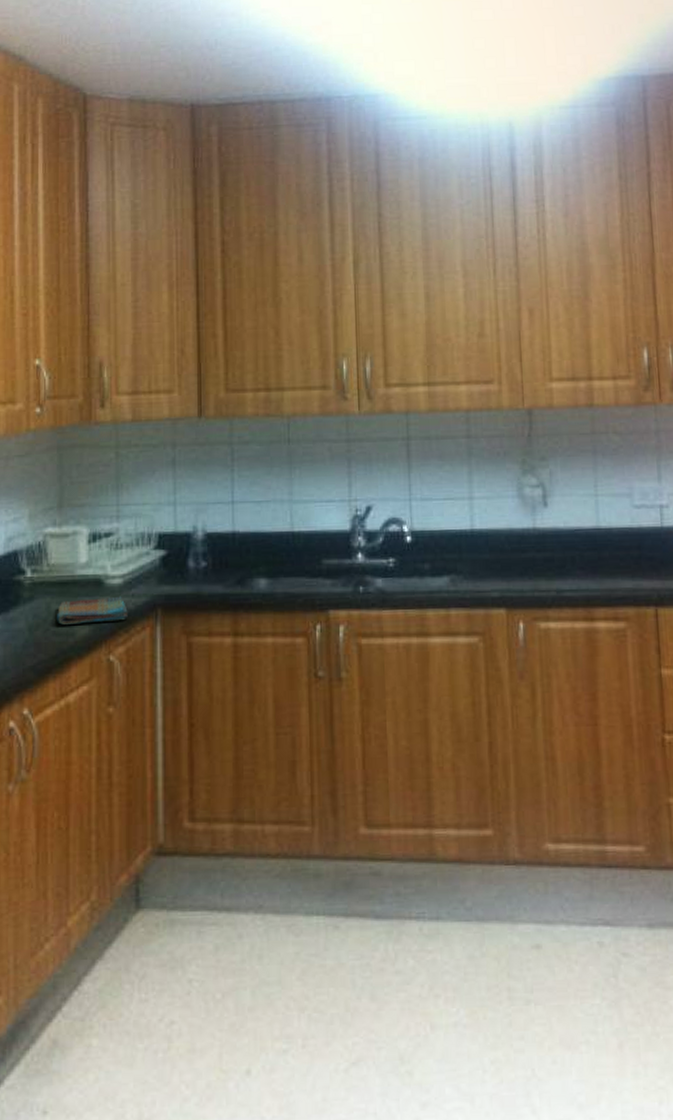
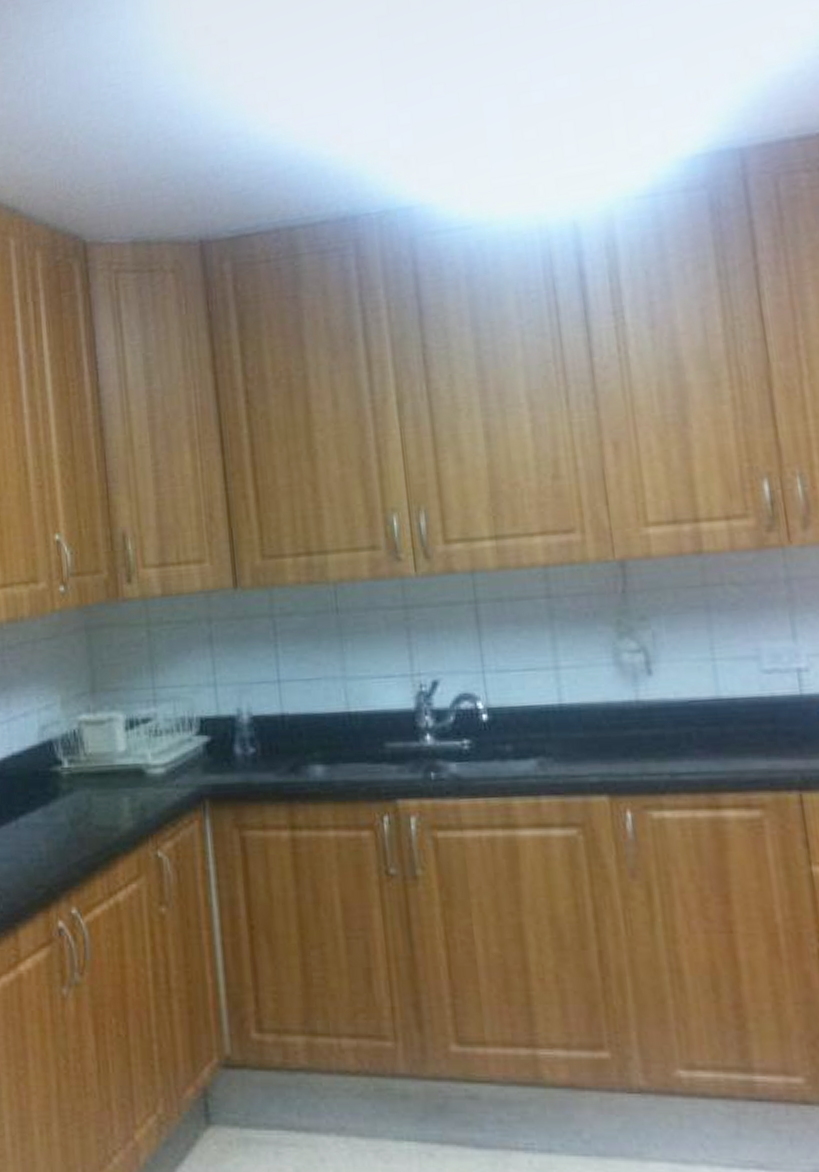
dish towel: present [57,596,128,625] -> none [98,786,174,818]

